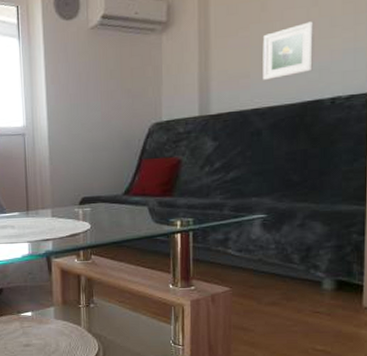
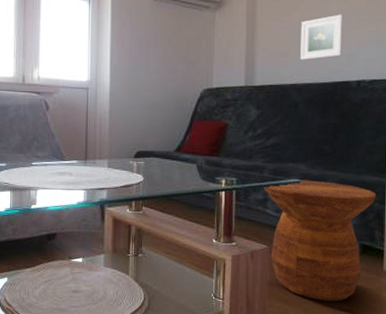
side table: none [223,214,355,342] -> present [263,180,377,302]

